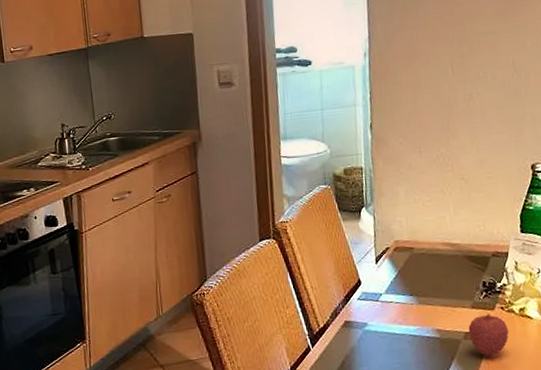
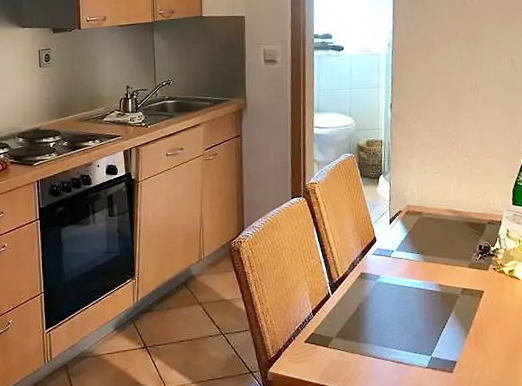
fruit: present [468,313,509,356] -> none [465,272,500,310]

